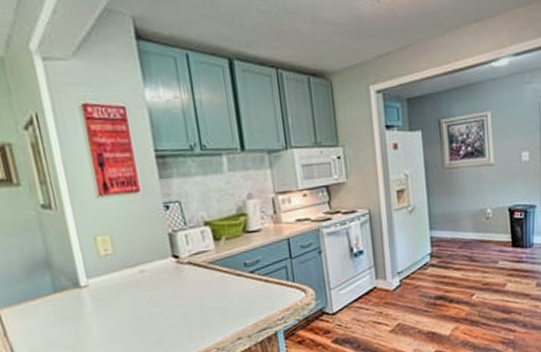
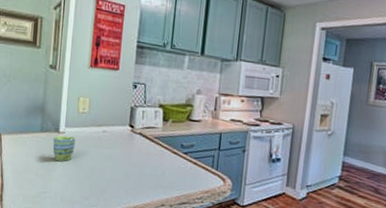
mug: none [74,288,109,324] -> present [52,135,76,162]

